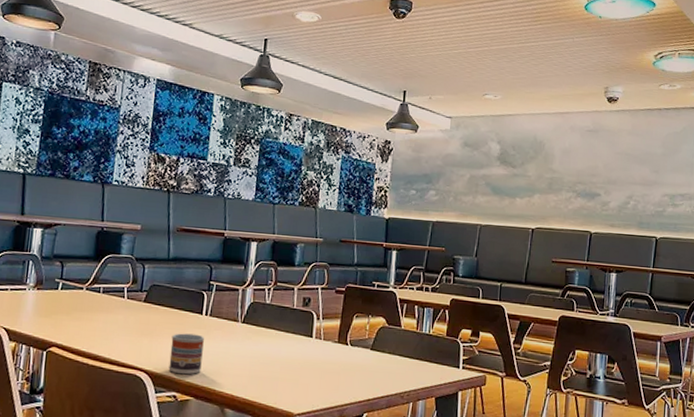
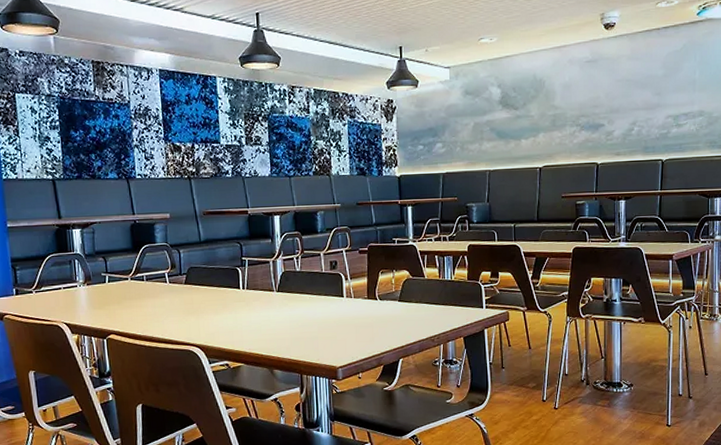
cup: present [168,333,204,375] -> none [215,307,247,345]

